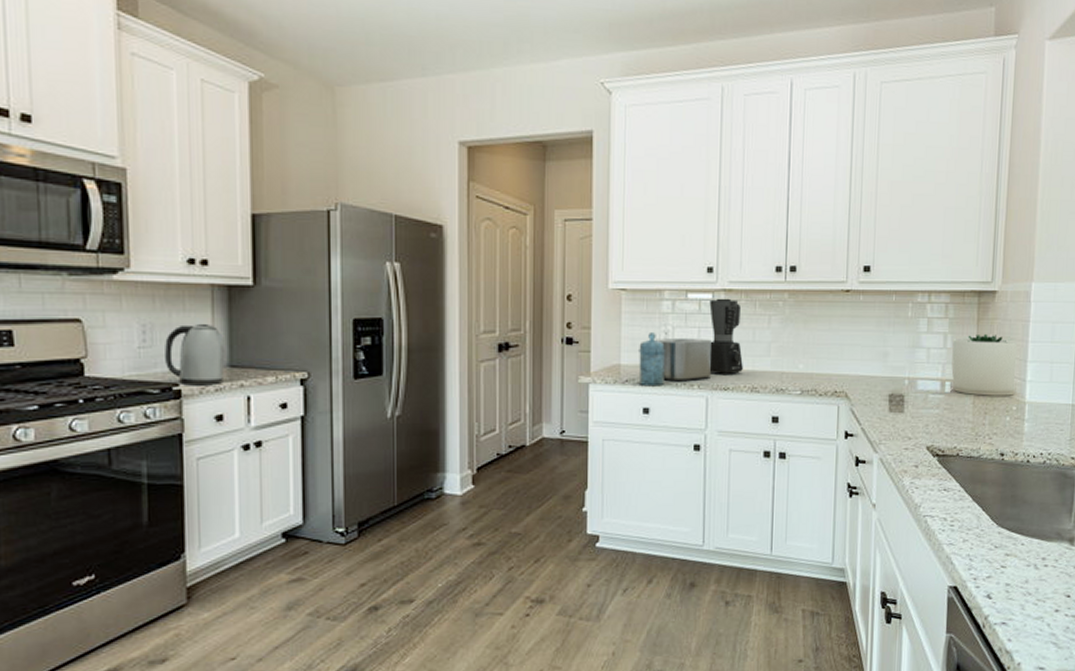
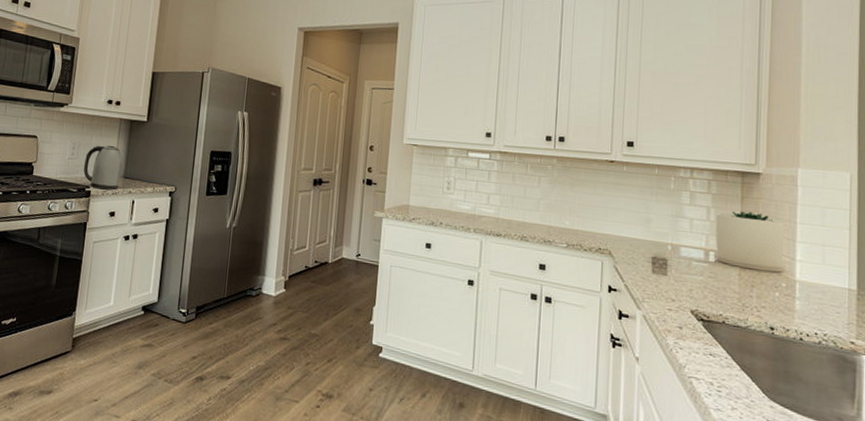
canister: present [637,331,666,387] -> none [423,180,448,227]
toaster: present [656,337,711,382] -> none [440,187,487,225]
blender: present [709,298,743,376] -> none [484,158,515,224]

